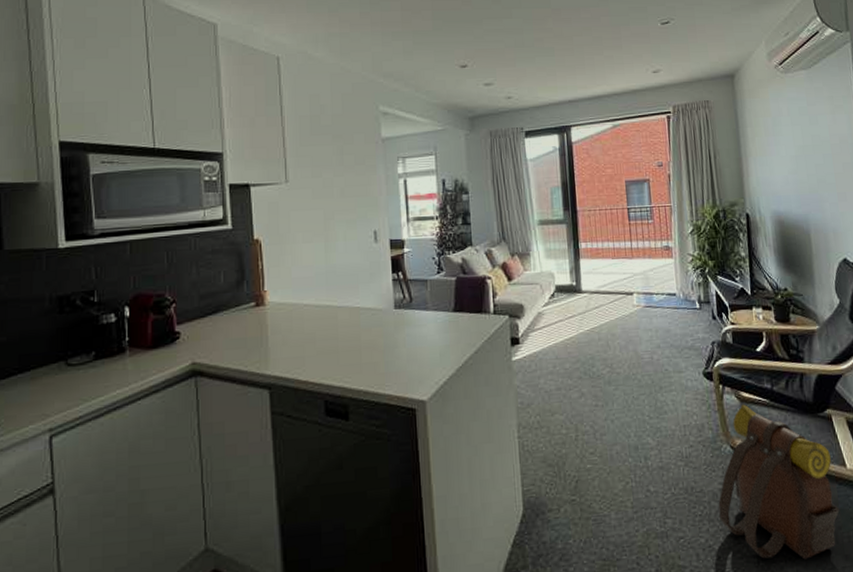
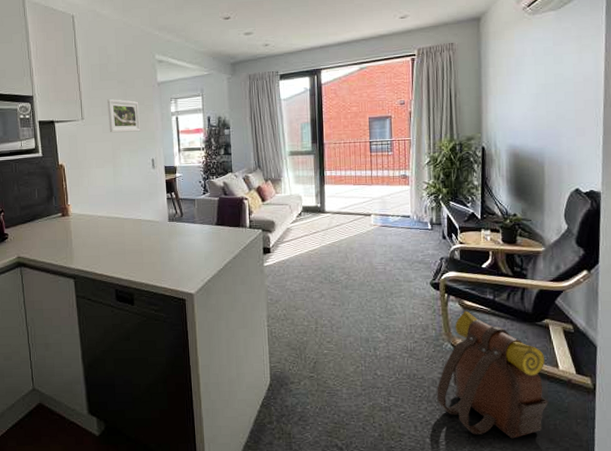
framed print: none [319,157,360,199] -> present [107,99,140,133]

